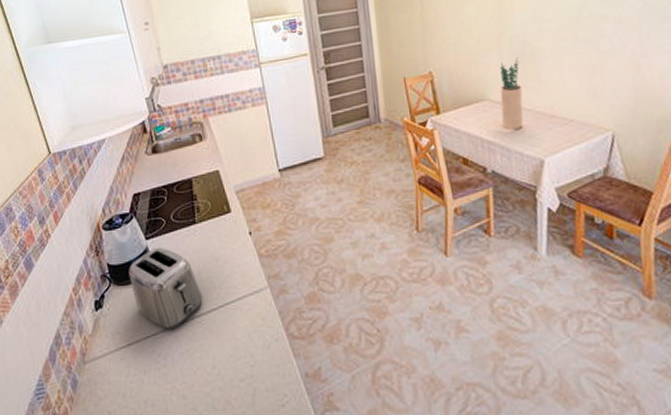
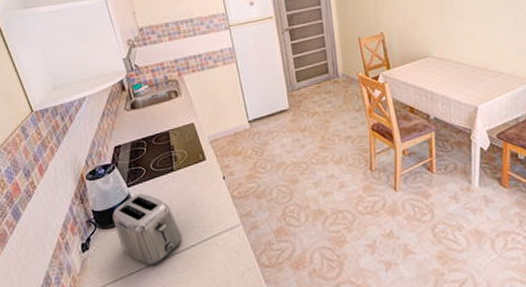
vase: present [500,58,524,131] -> none [441,19,461,83]

